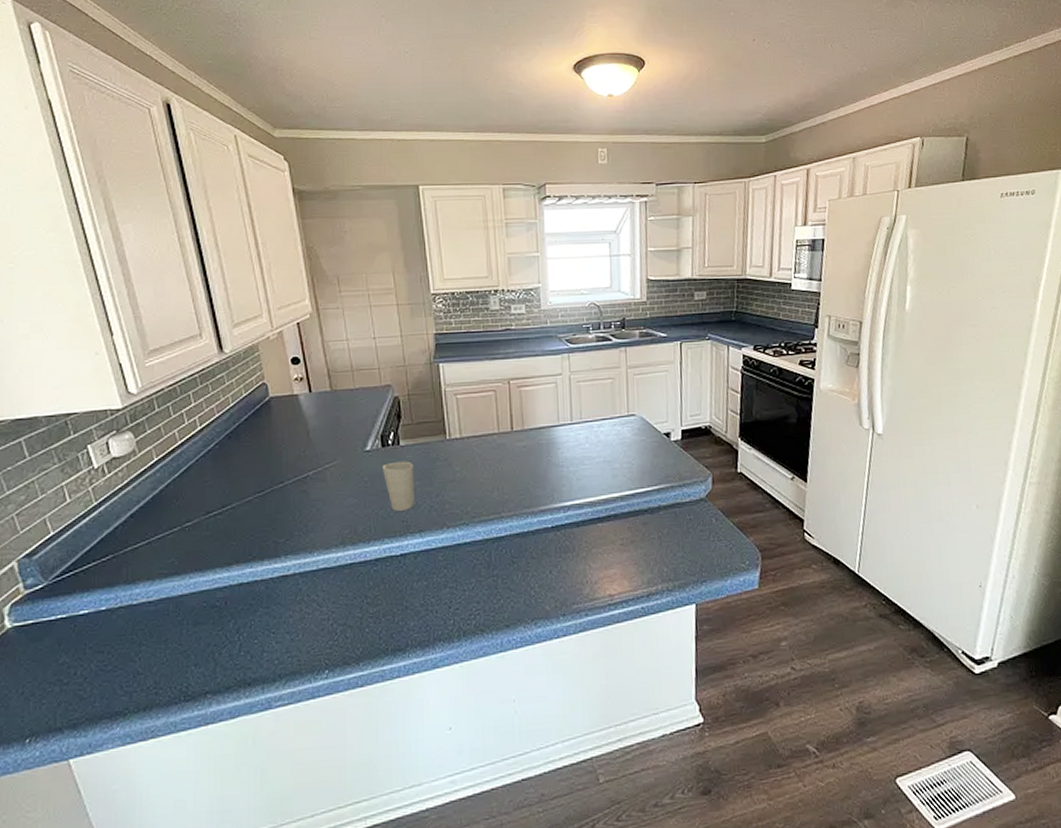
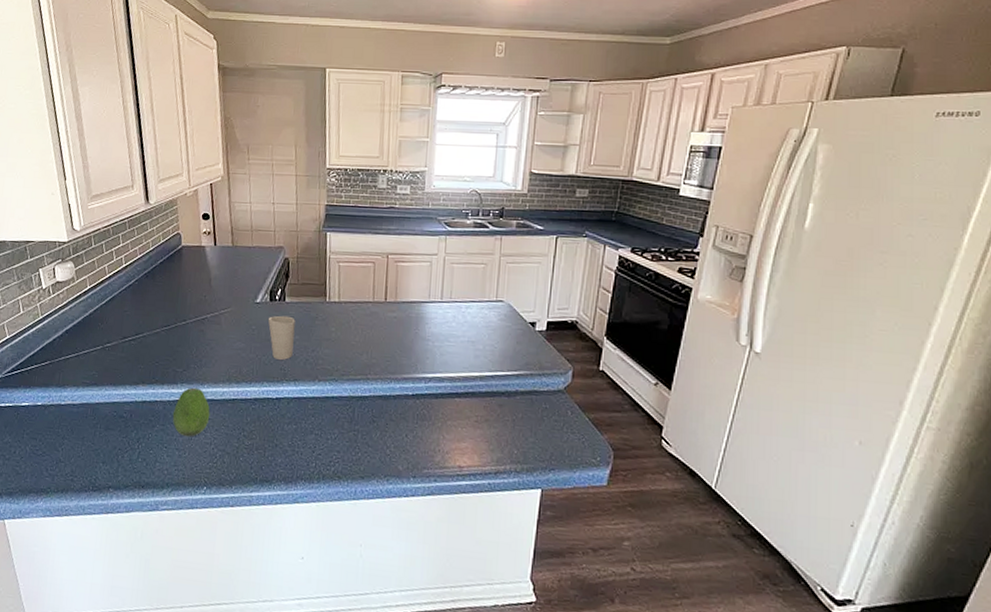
fruit: none [278,557,324,617] -> present [172,387,210,437]

